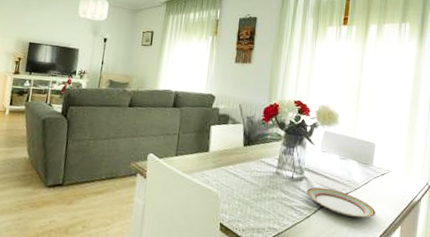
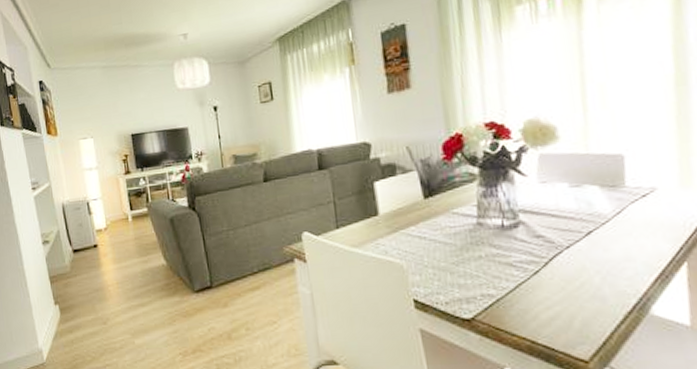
plate: present [306,187,375,218] -> none [526,229,642,262]

